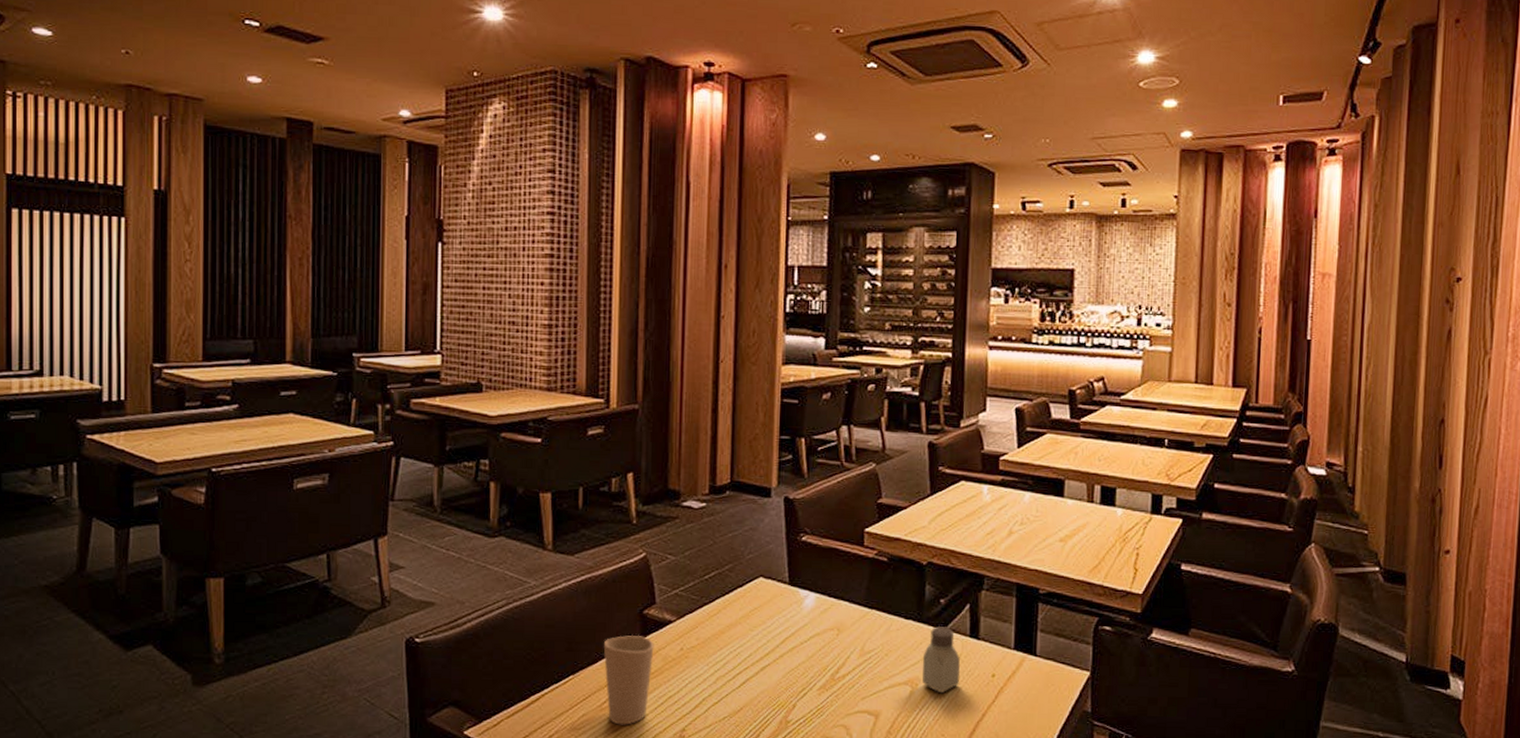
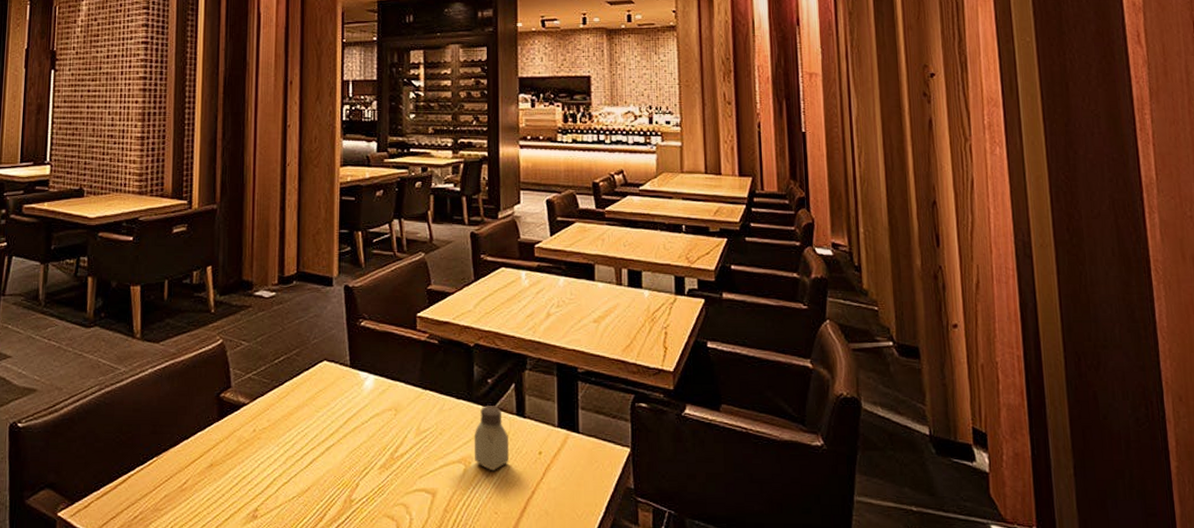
cup: present [603,636,654,725] -> none [184,418,230,506]

